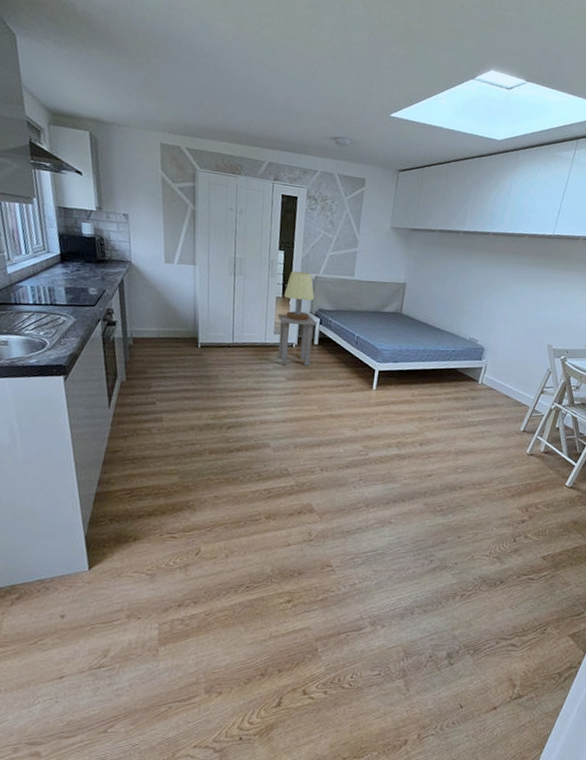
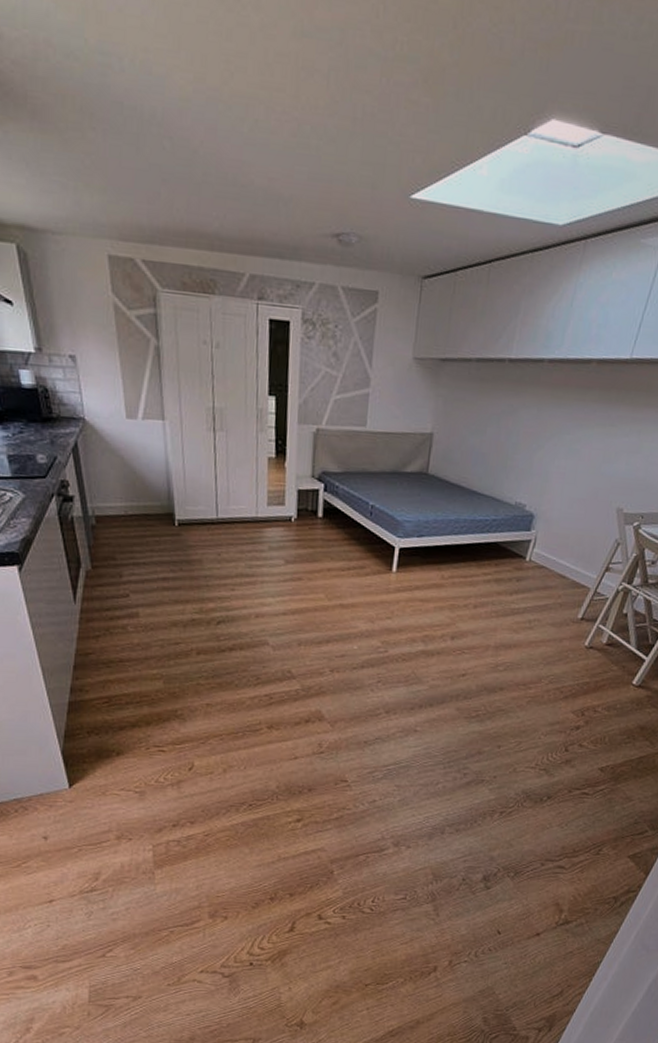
side table: present [277,313,317,366] -> none [271,479,321,545]
table lamp: present [284,271,315,322] -> none [278,423,317,489]

